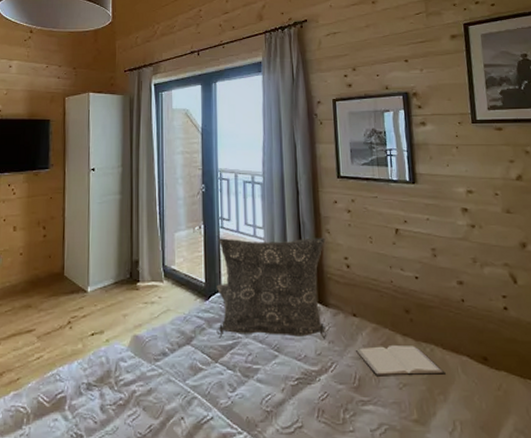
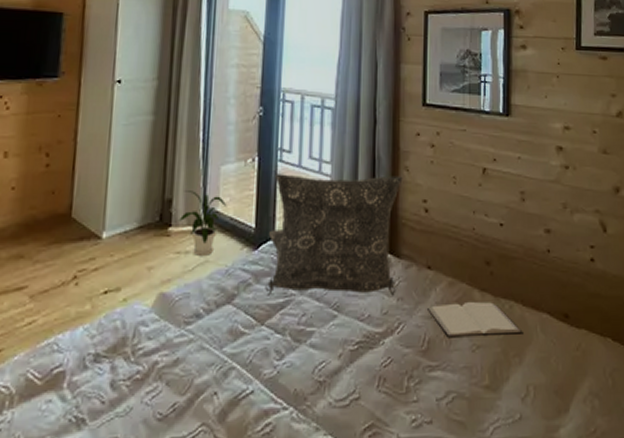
house plant: none [144,253,182,307] -> present [178,190,227,257]

